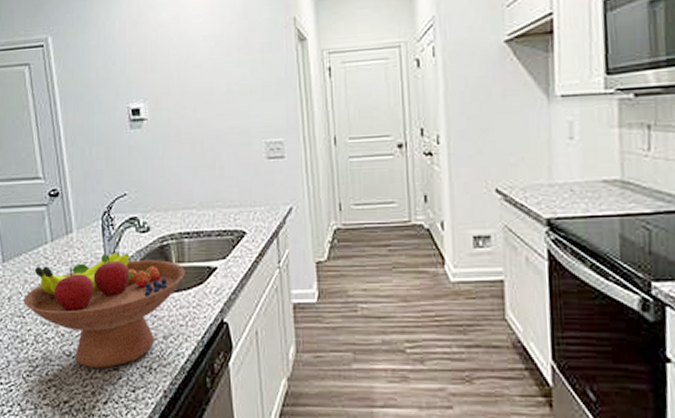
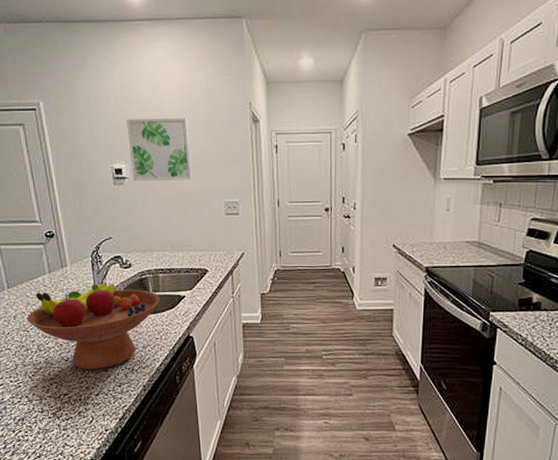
wall art: none [145,41,225,123] -> present [126,117,193,181]

